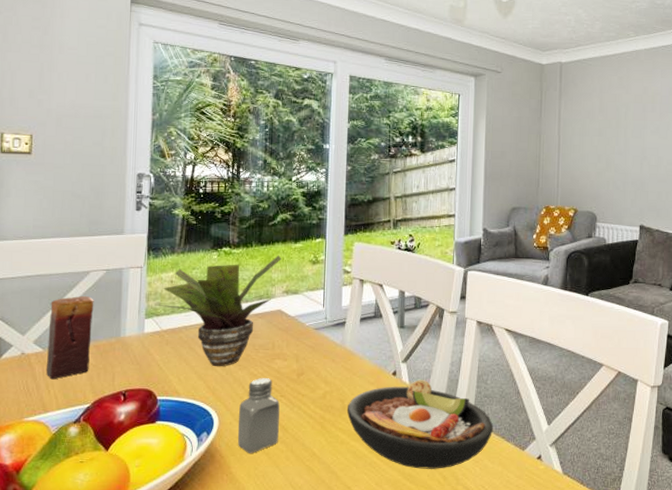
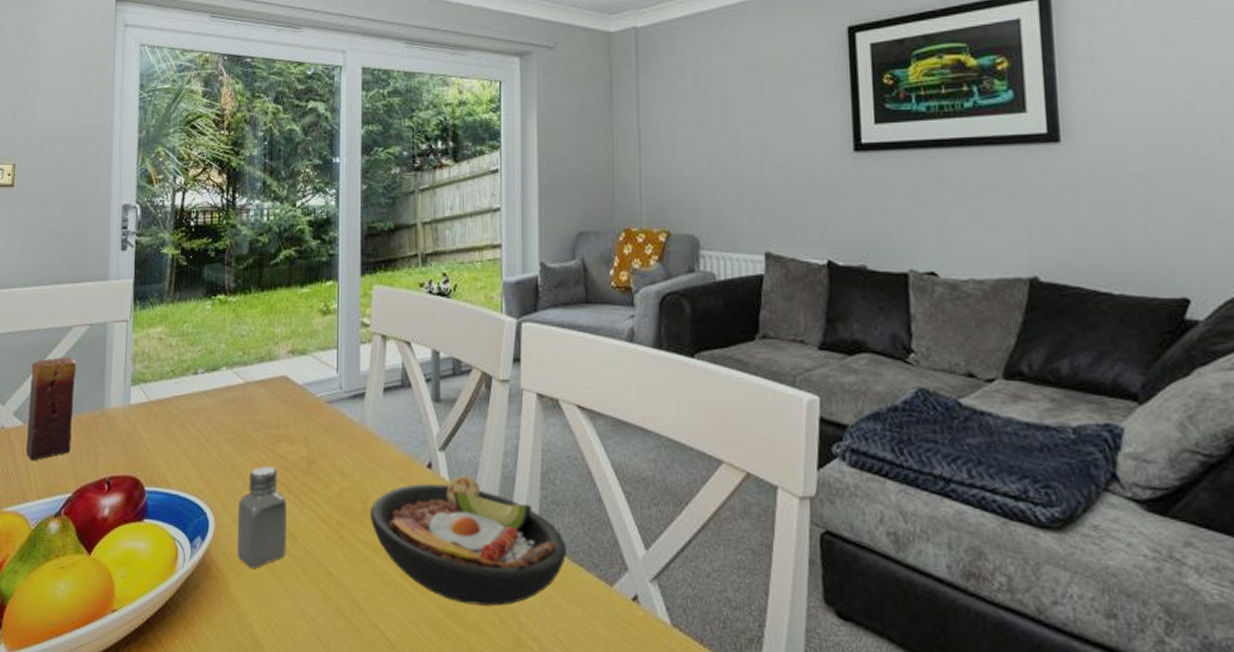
potted plant: present [154,255,282,367] -> none [141,303,286,451]

